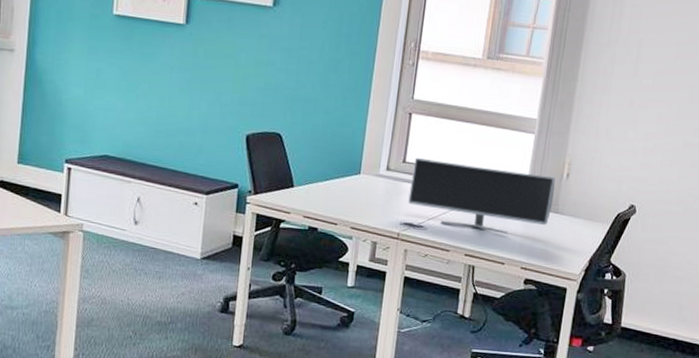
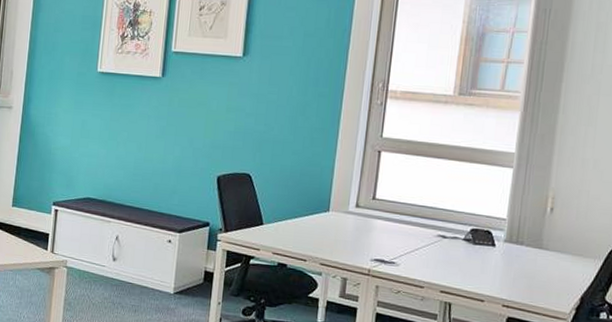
monitor: present [408,158,556,235] -> none [379,195,538,271]

